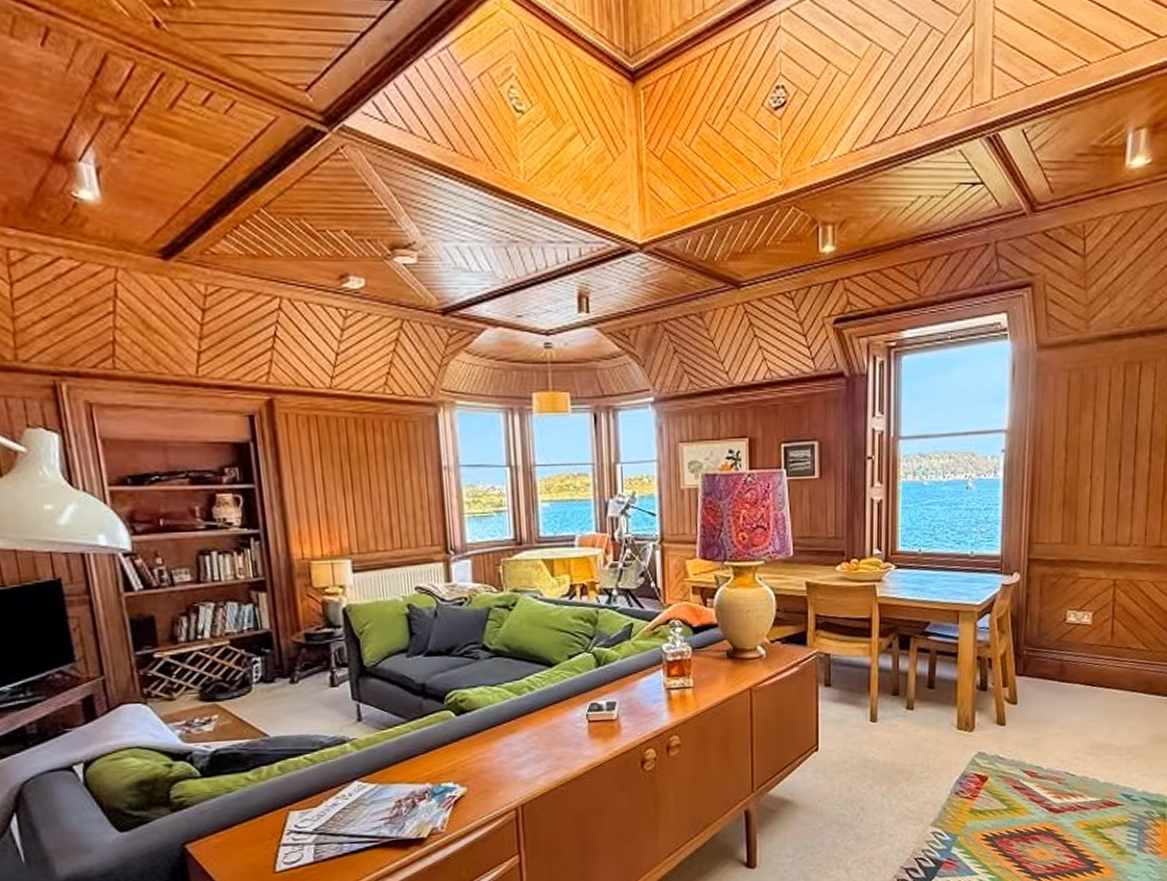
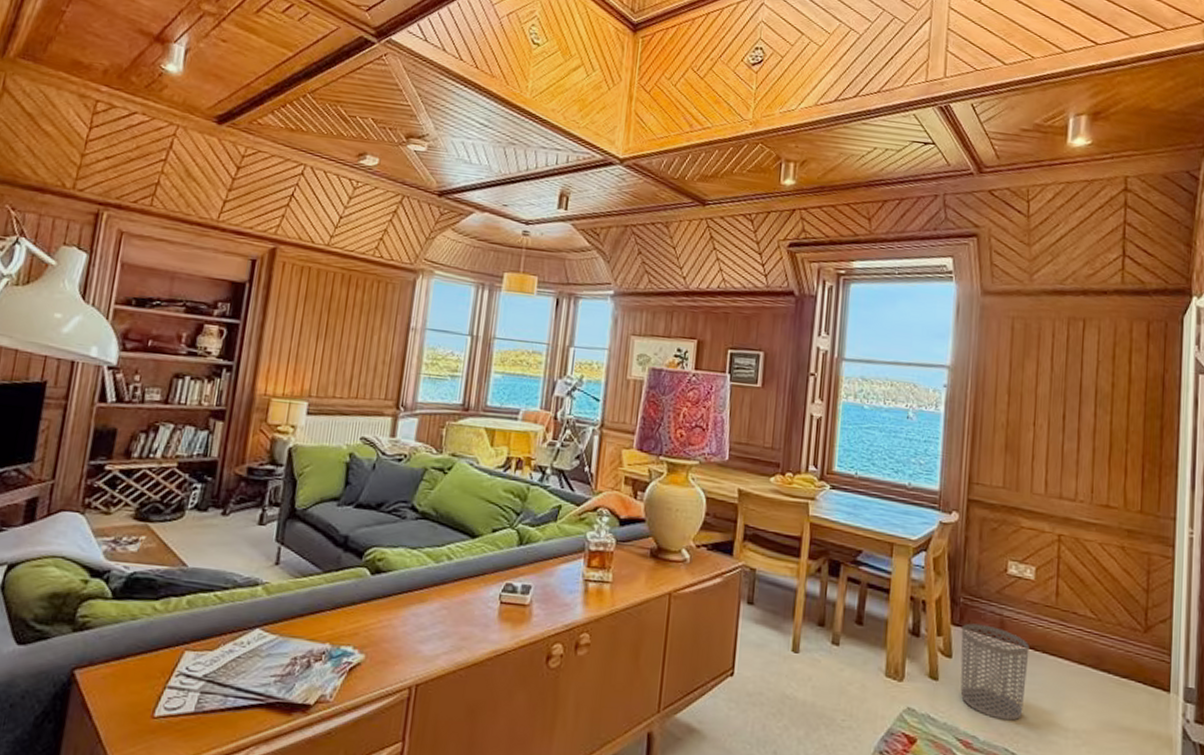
waste bin: none [1025,671,1087,750] -> present [960,623,1030,721]

